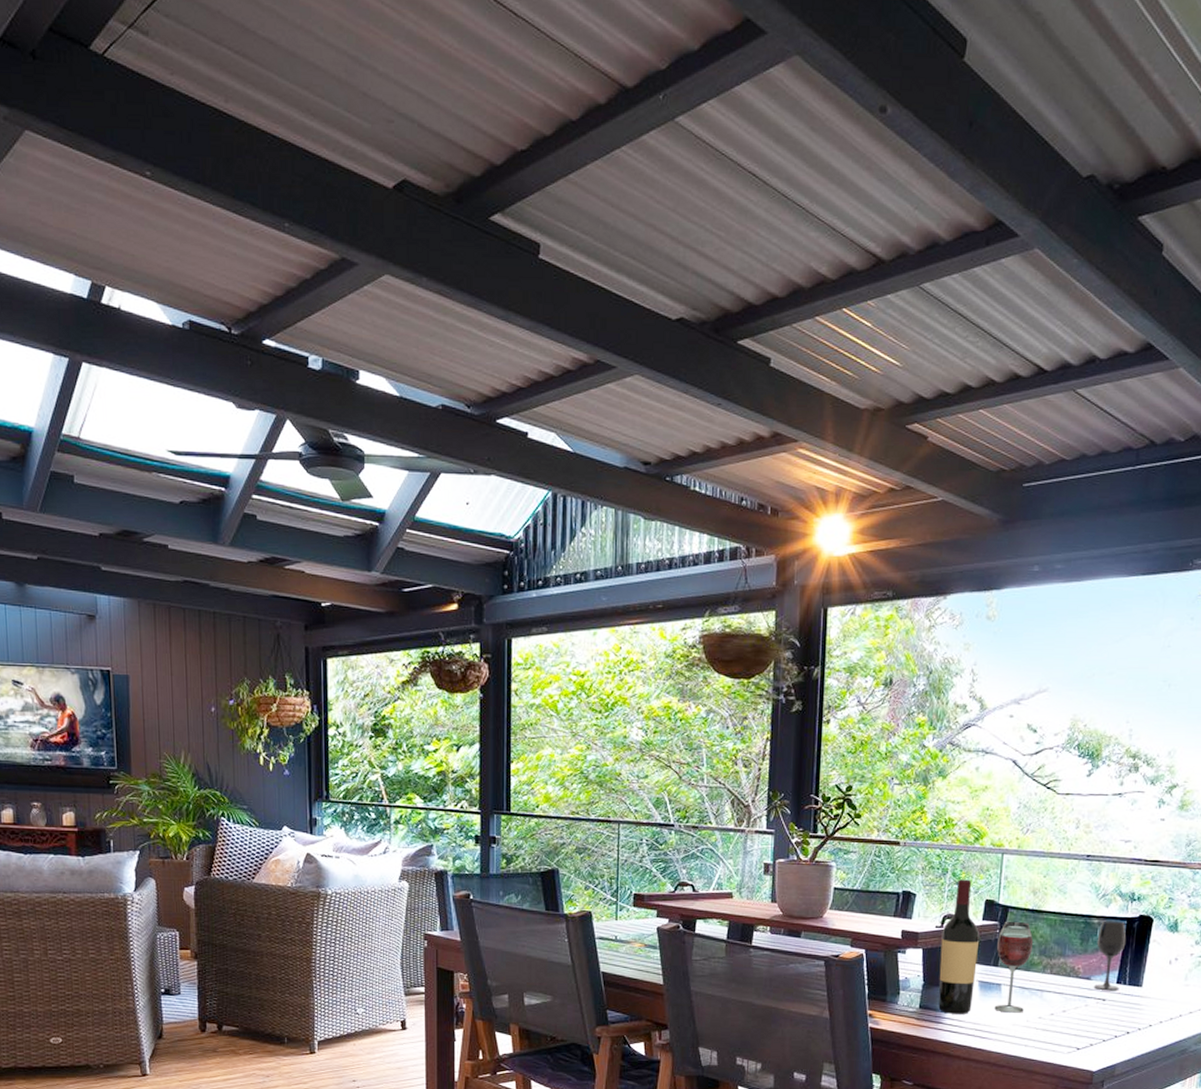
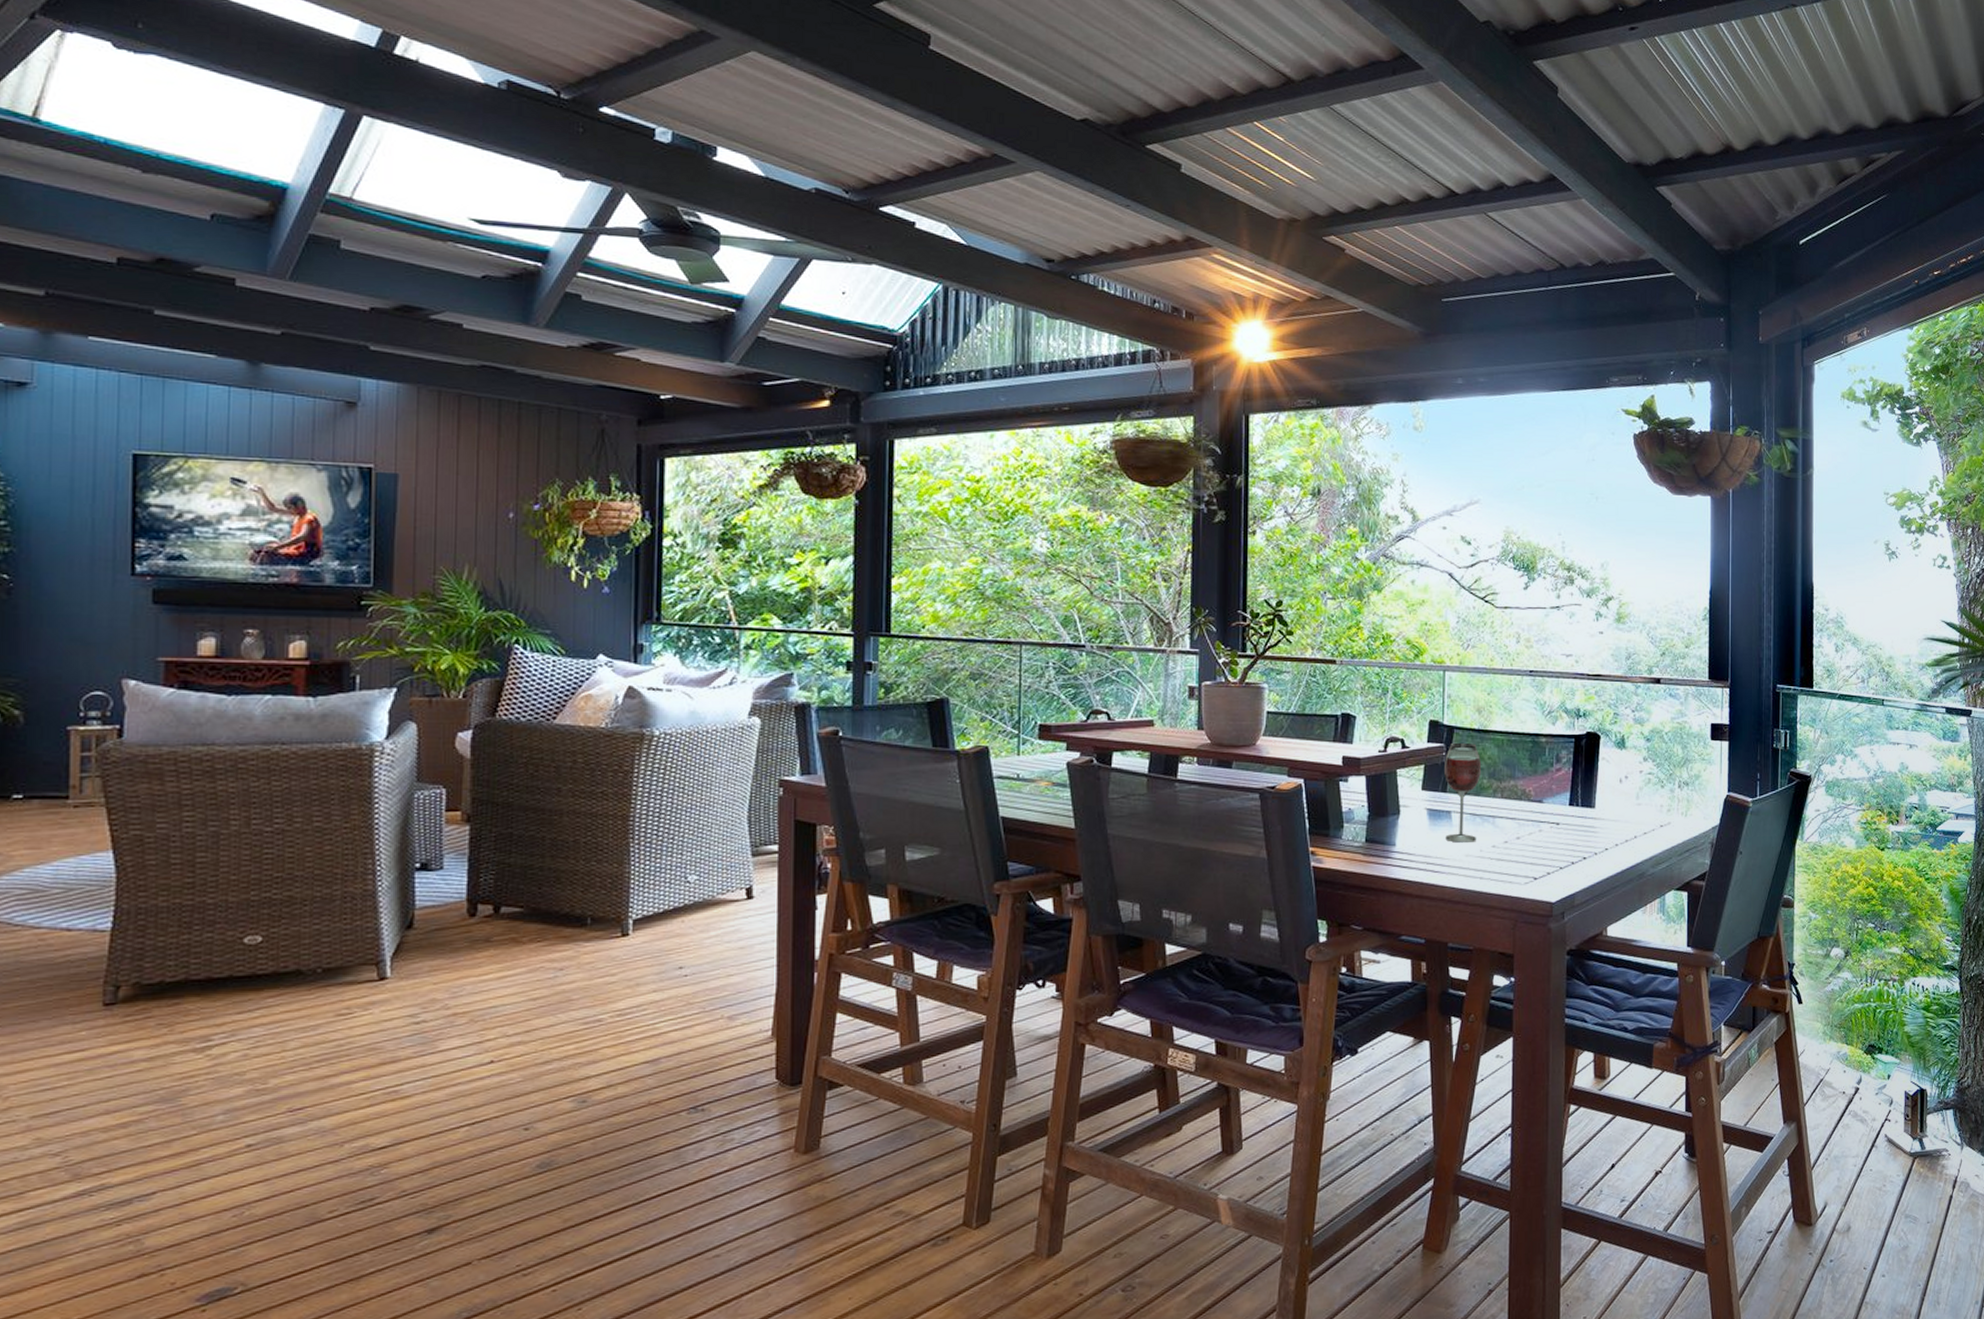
wine bottle: present [938,879,980,1014] -> none [1385,699,1426,847]
wine glass: present [1093,920,1126,991] -> none [1546,739,1575,814]

